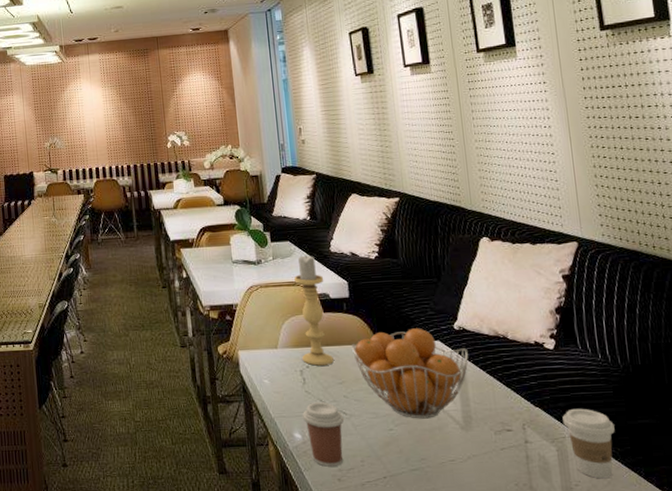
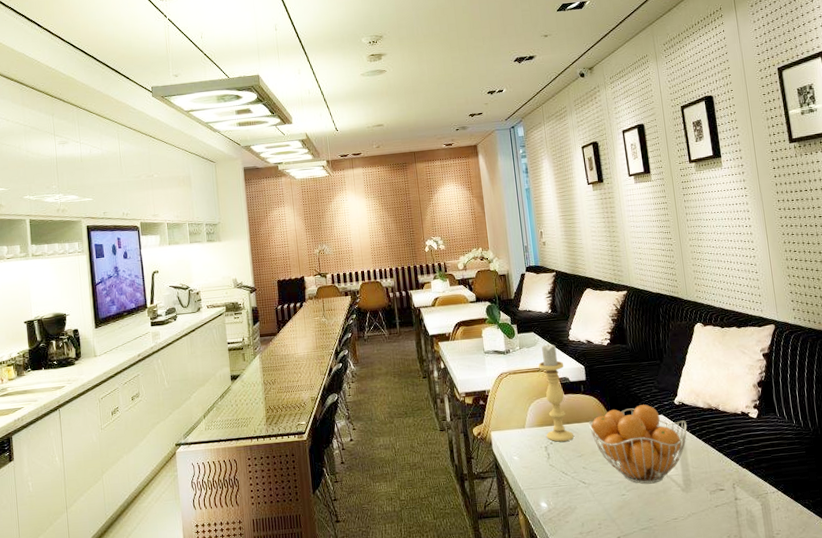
coffee cup: present [303,402,345,467] -> none [548,474,584,531]
coffee cup: present [562,408,615,479] -> none [765,467,808,527]

